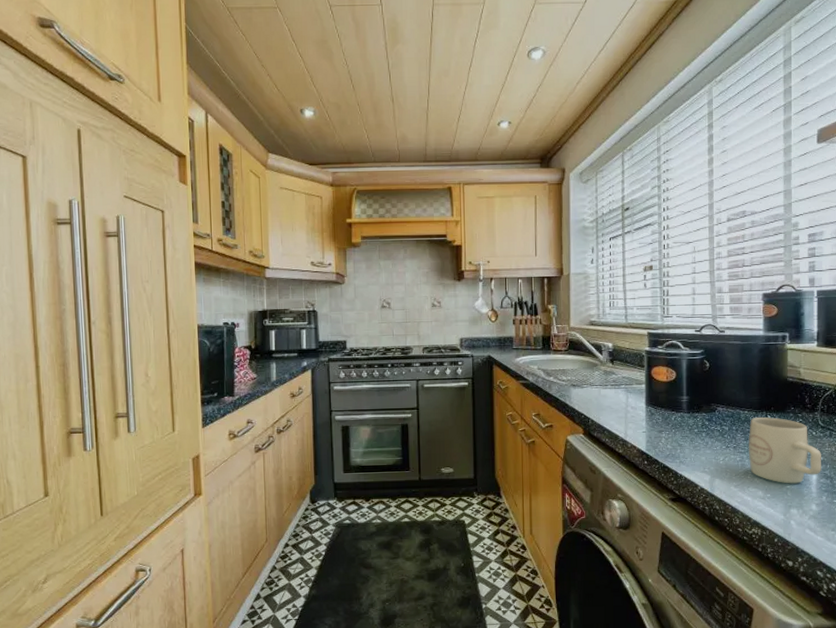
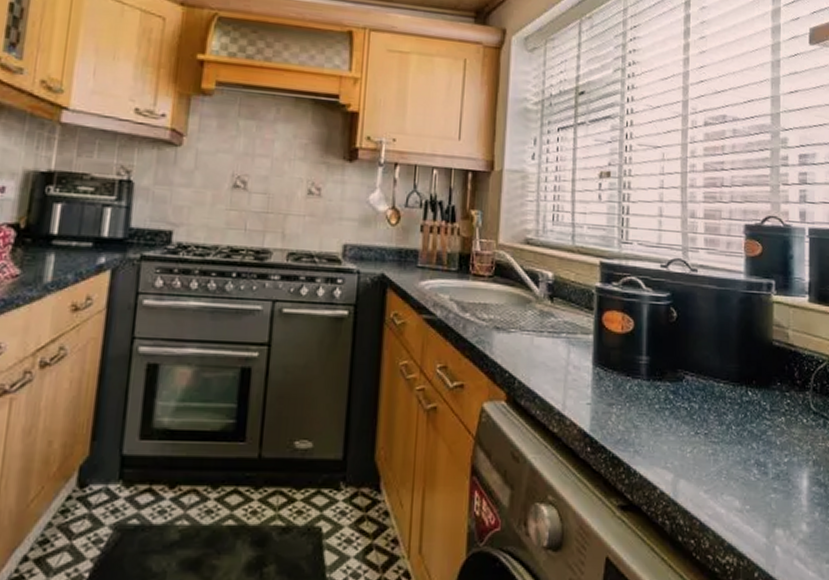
mug: present [748,416,821,484] -> none [722,392,813,492]

